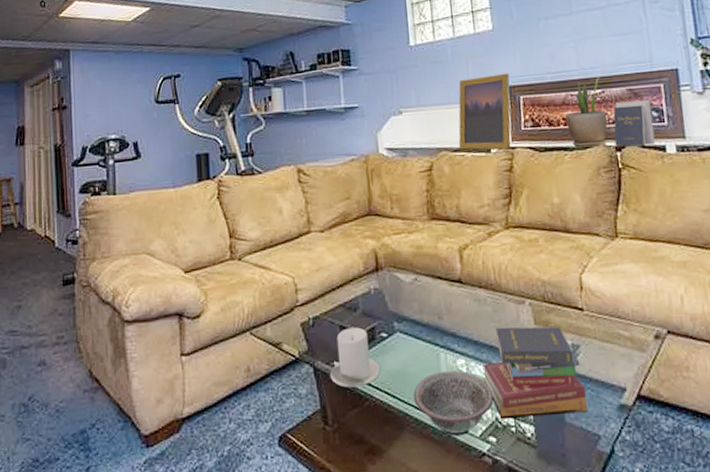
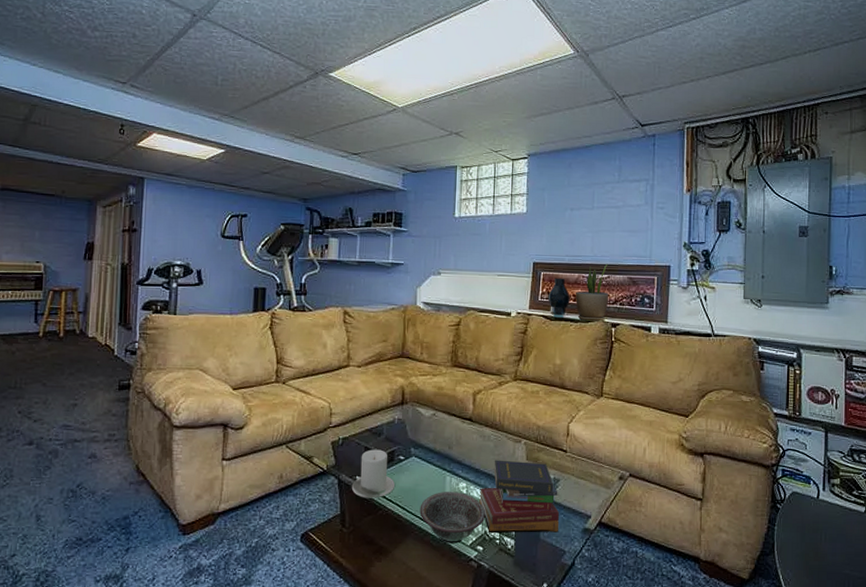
picture frame: present [458,73,511,151] -> none [484,251,534,315]
vase: none [532,100,561,149] -> present [548,278,571,319]
books: present [613,100,656,147] -> none [612,287,645,325]

